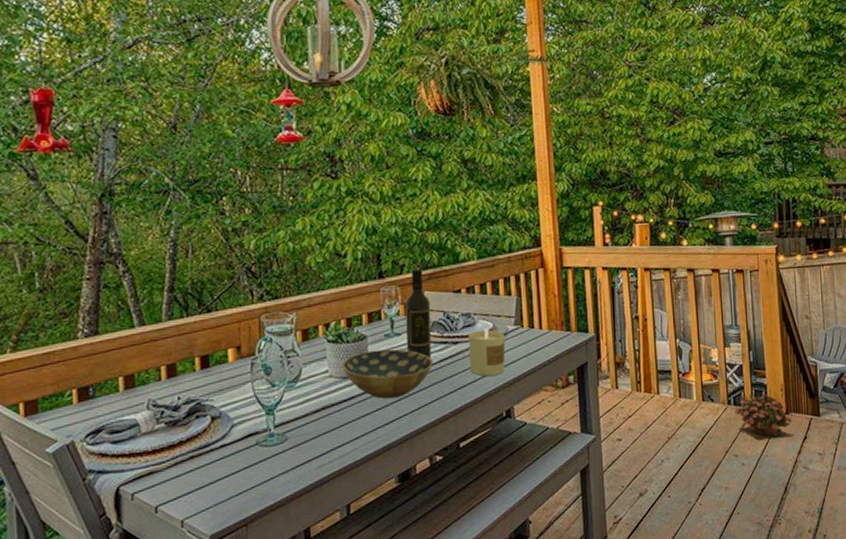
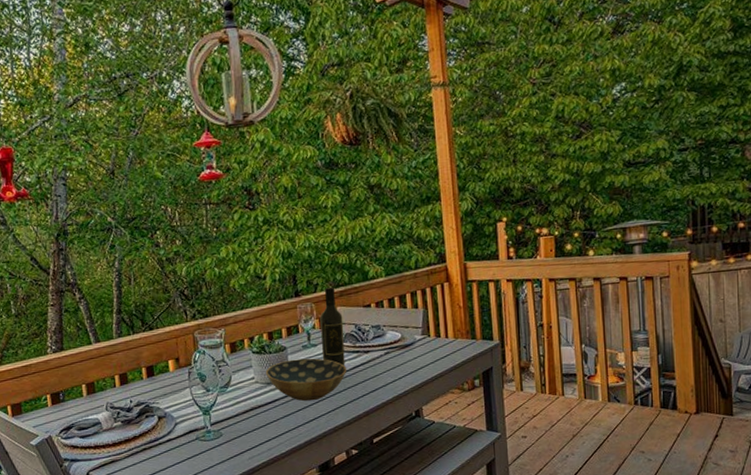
candle: present [468,327,506,376] -> none [378,337,414,381]
potted flower: present [735,394,795,441] -> none [642,395,705,439]

